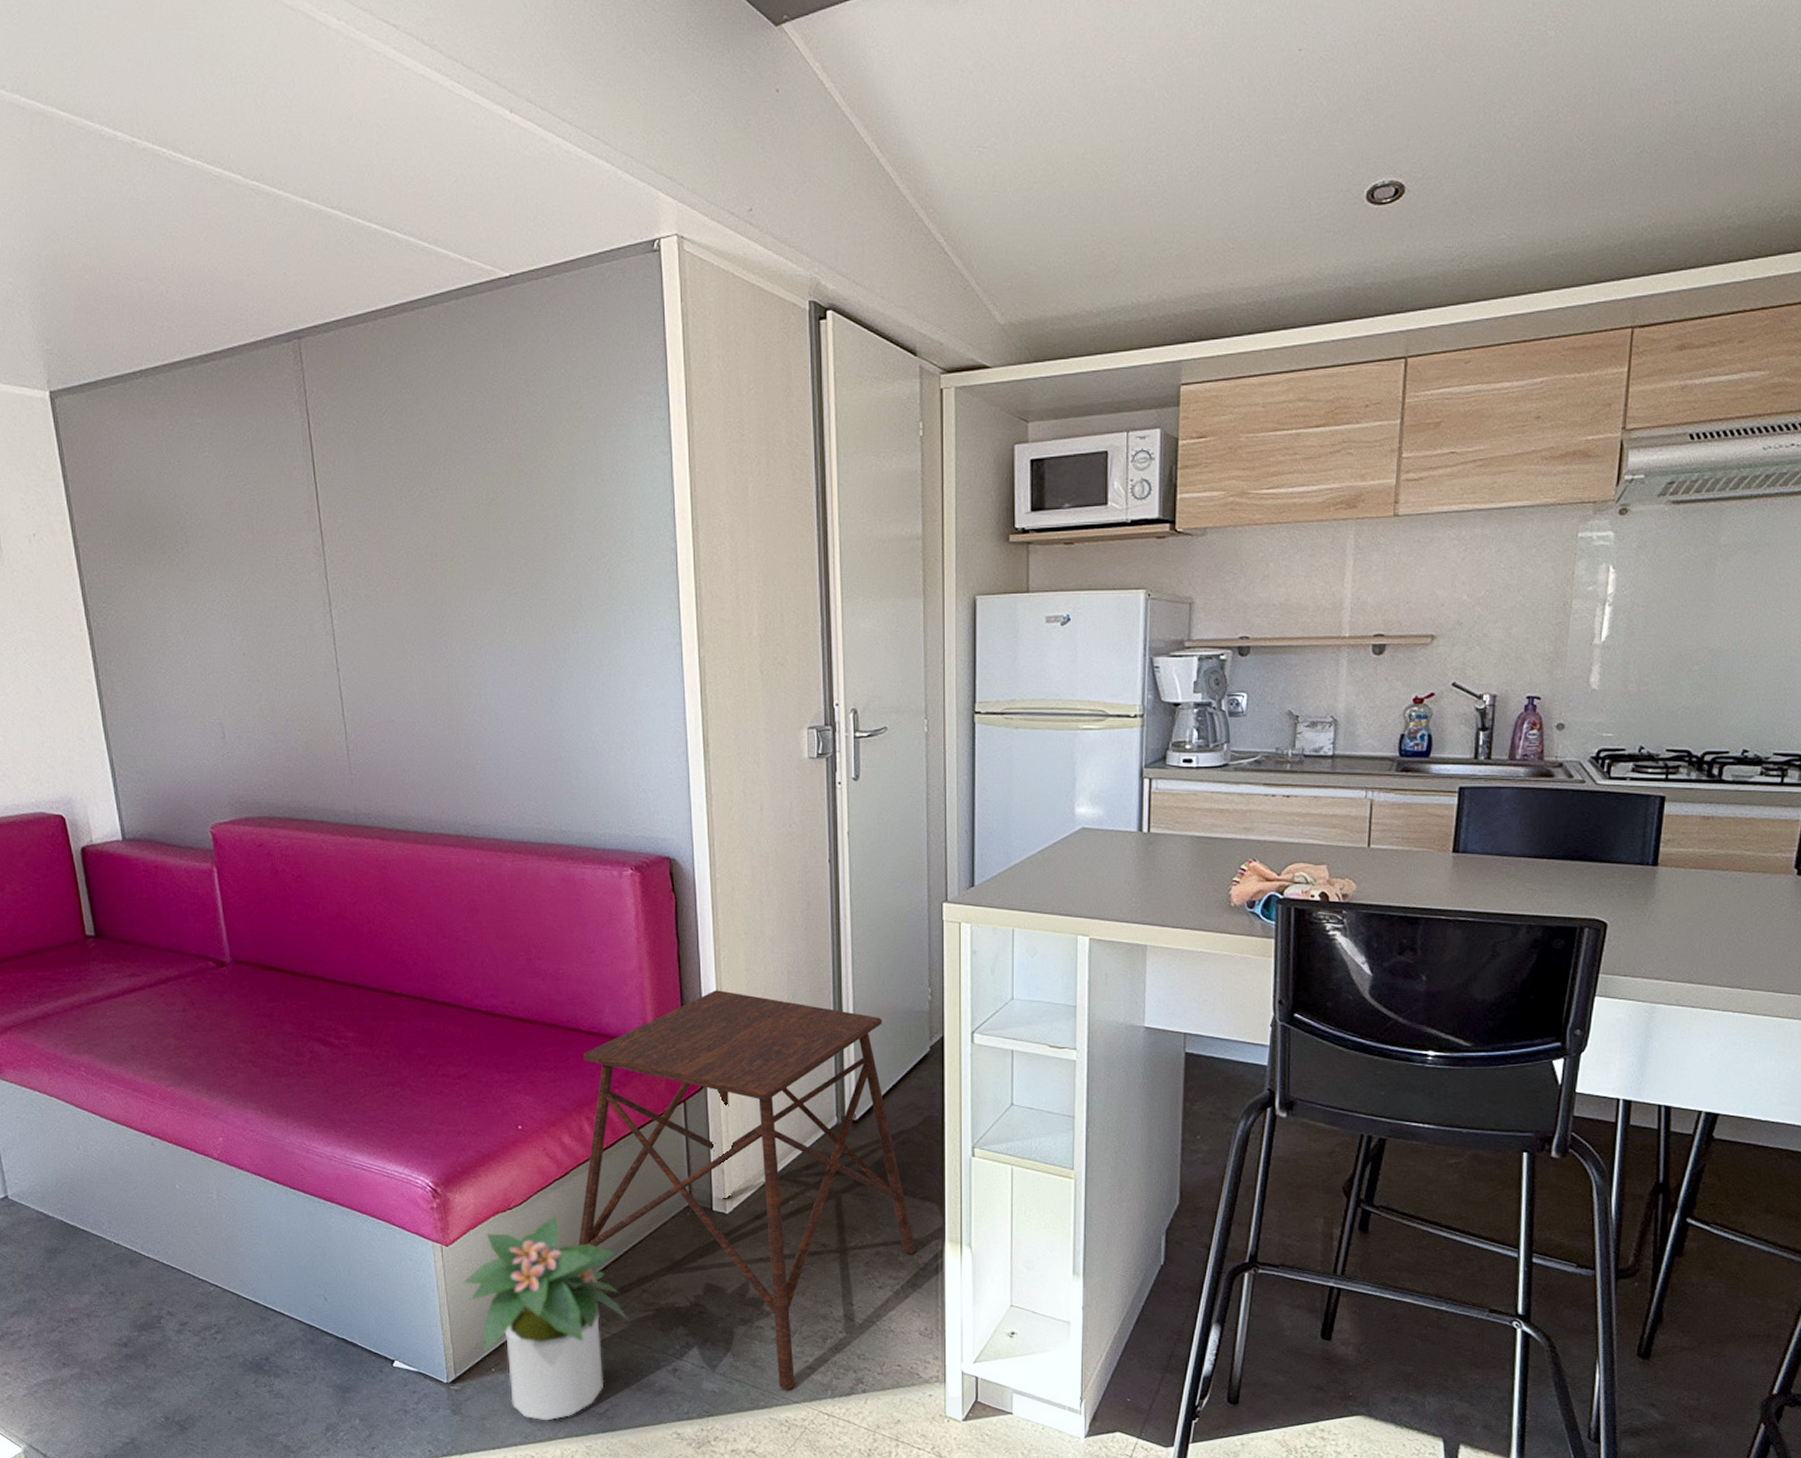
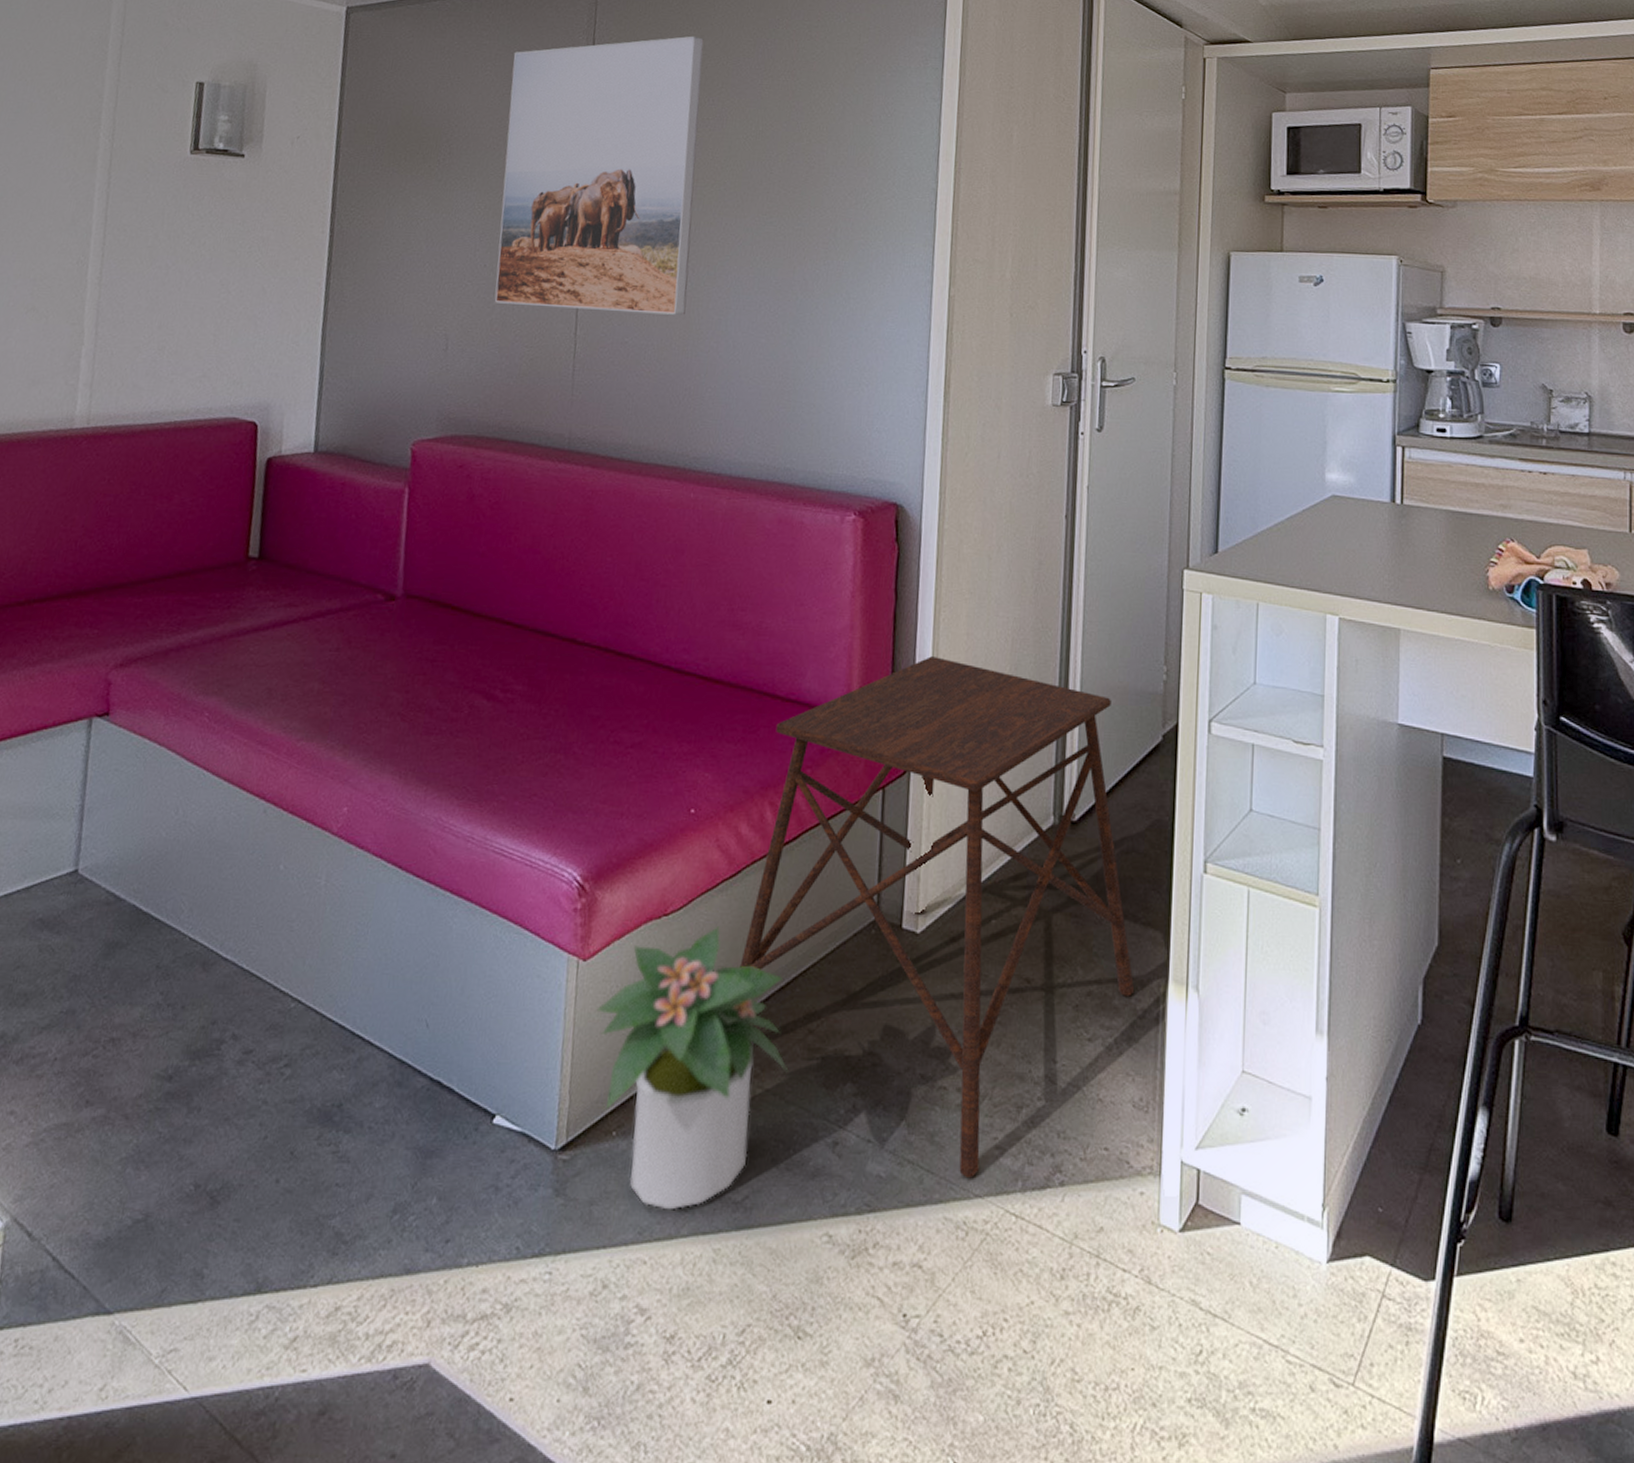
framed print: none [229,399,445,692] -> present [494,36,704,315]

